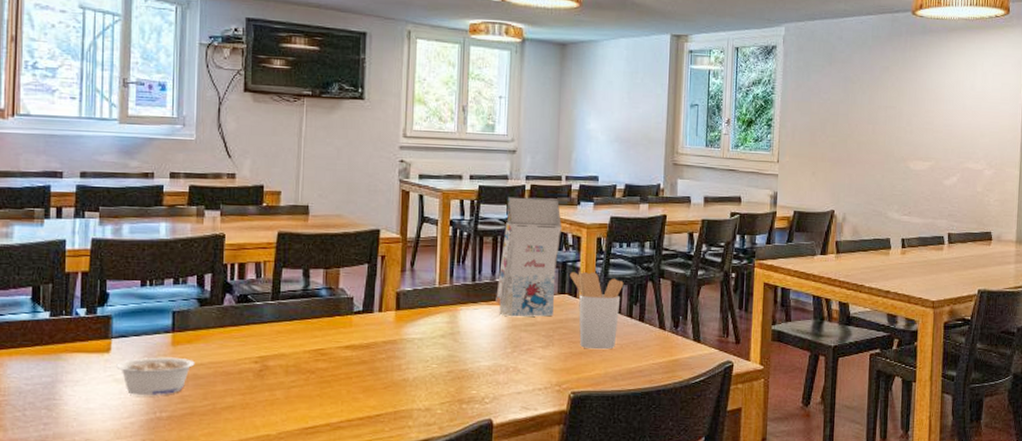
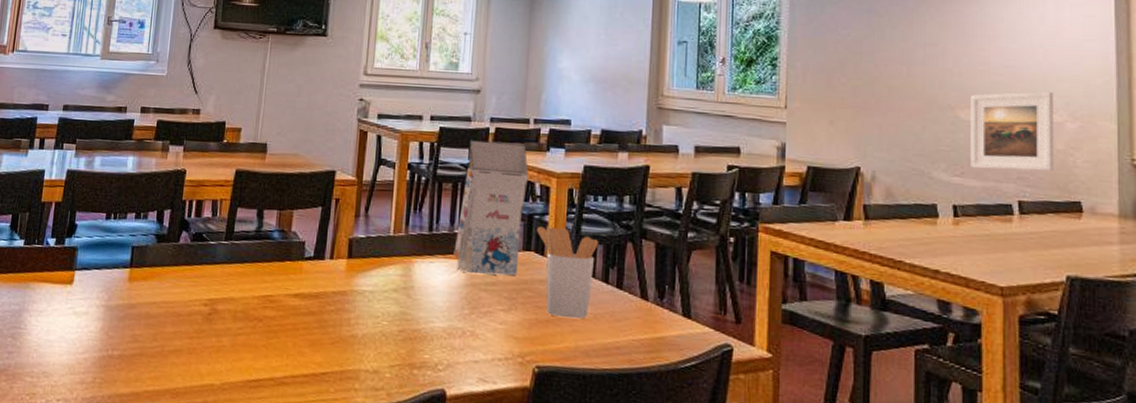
legume: present [116,357,195,395] -> none [77,292,148,333]
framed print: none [915,145,977,209] -> present [970,91,1053,172]

